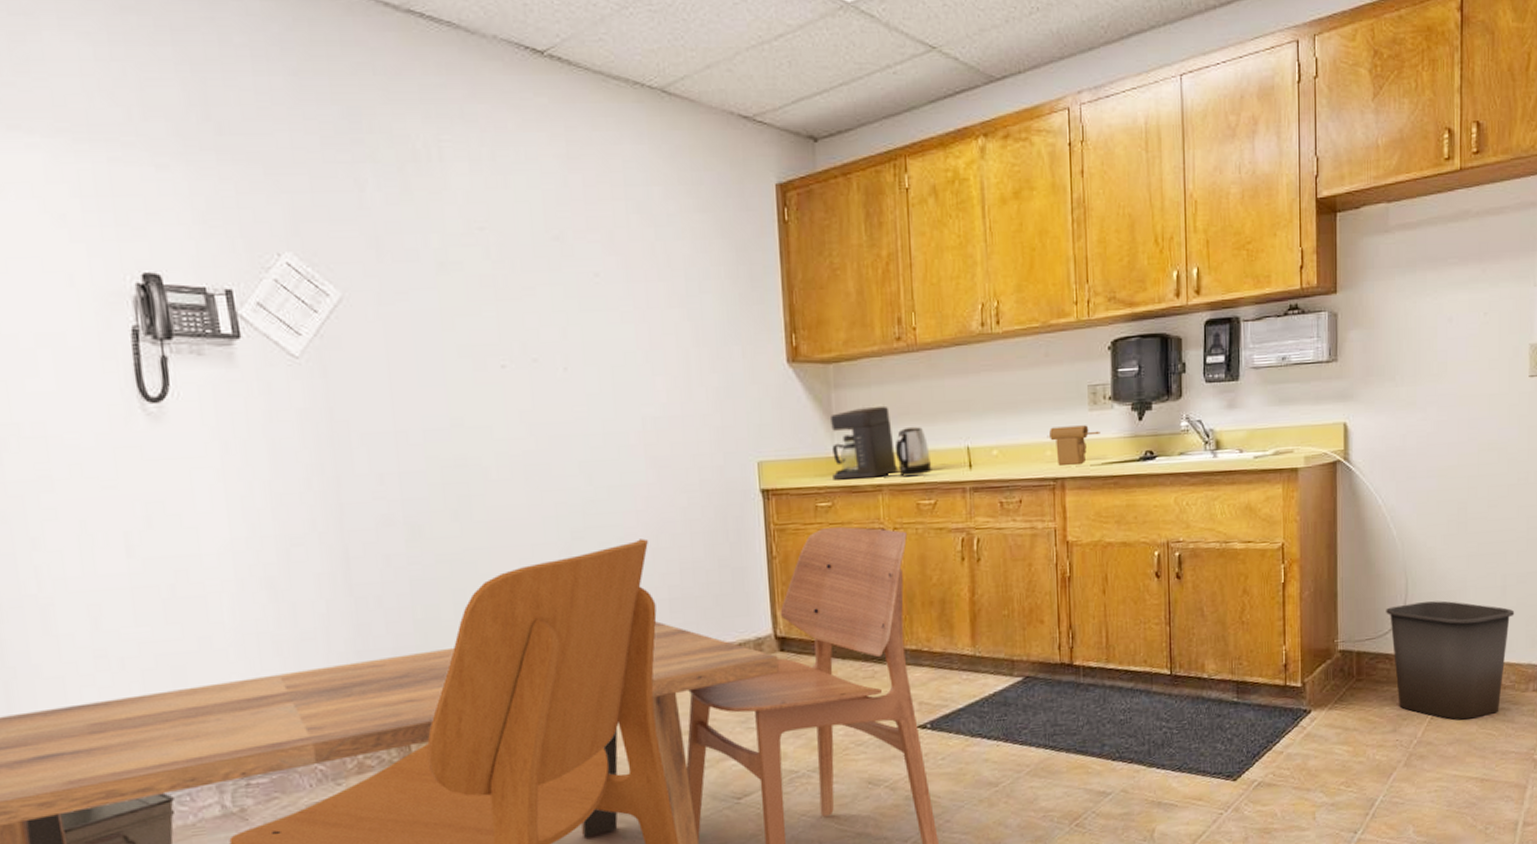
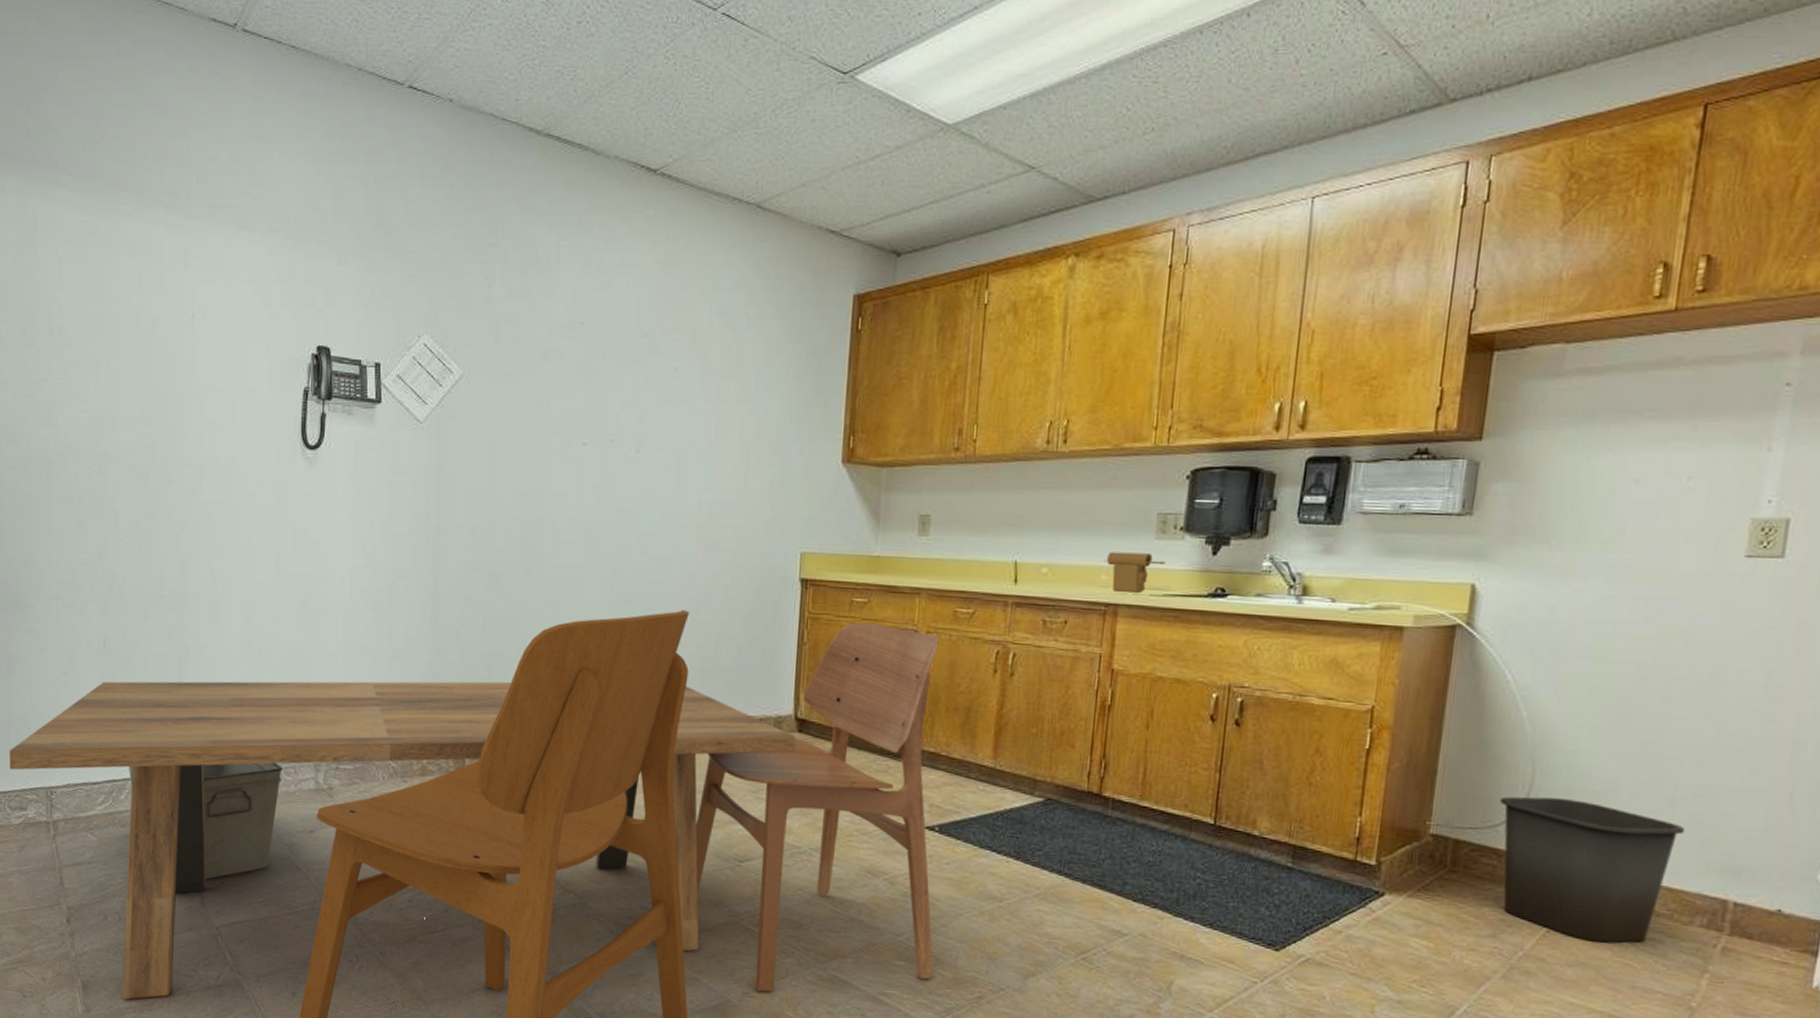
coffee maker: present [831,405,897,482] -> none [872,512,939,582]
kettle: present [894,426,932,477] -> none [938,535,975,584]

